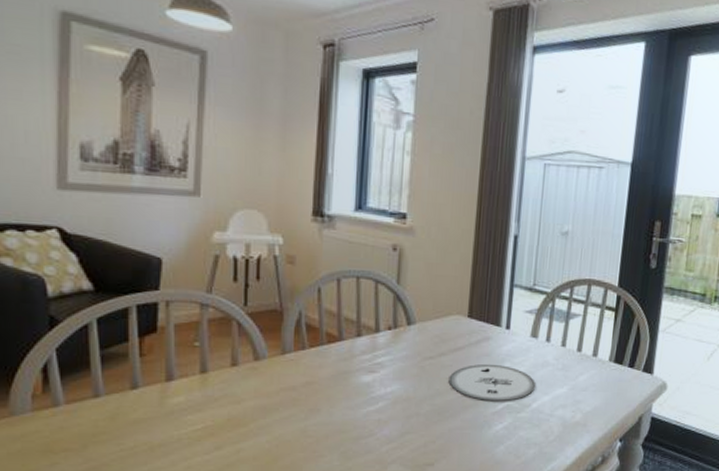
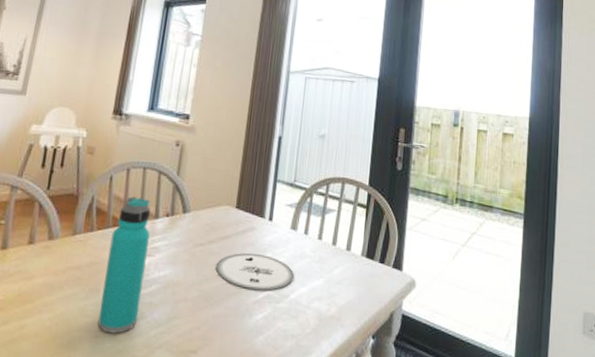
water bottle: none [322,310,371,452] -> present [97,196,150,334]

